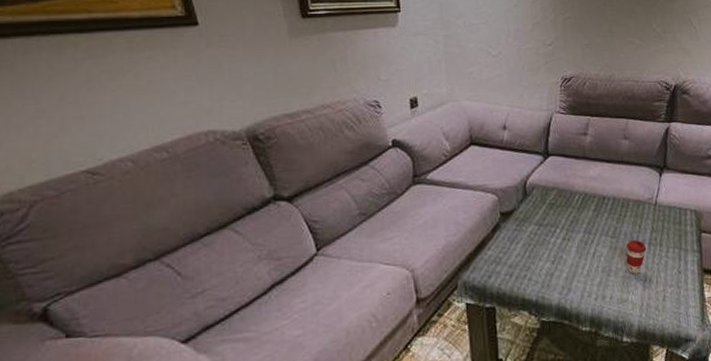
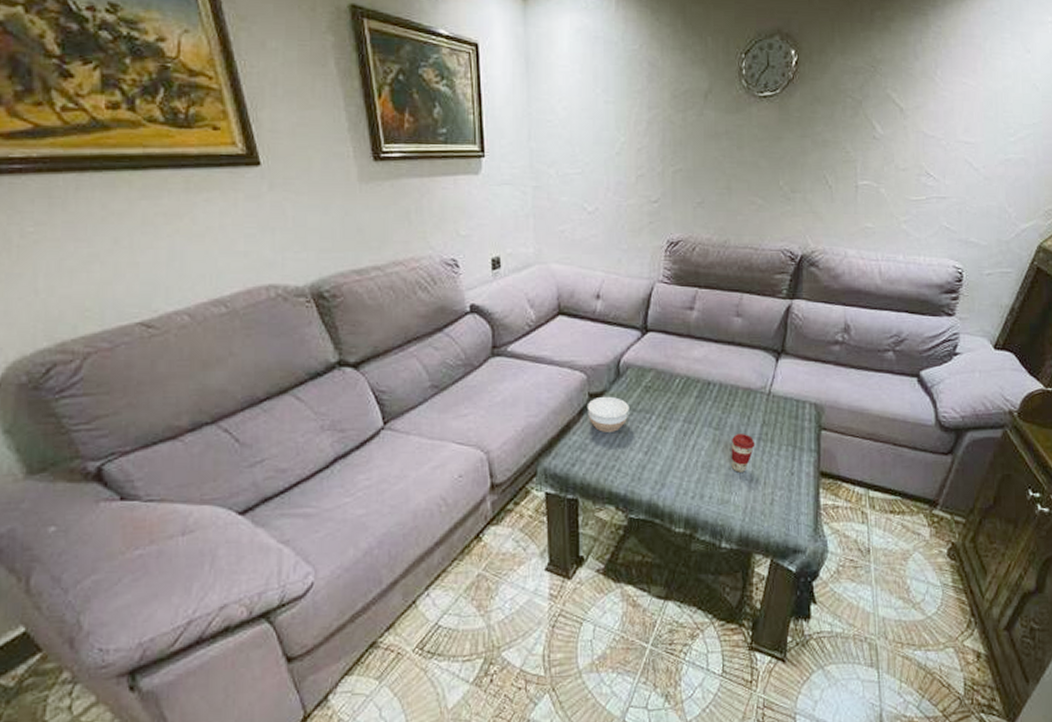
bowl: none [499,214,537,246] -> present [587,396,630,432]

